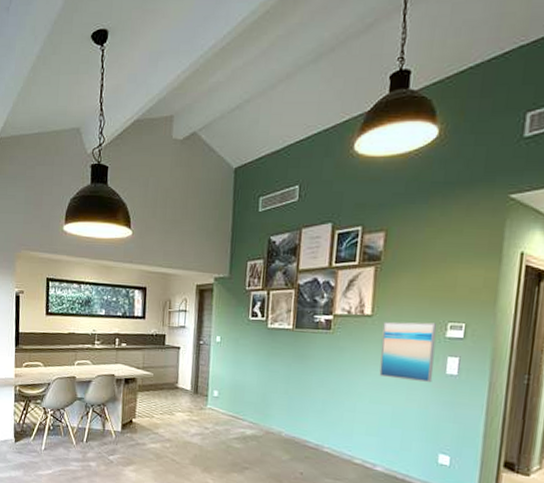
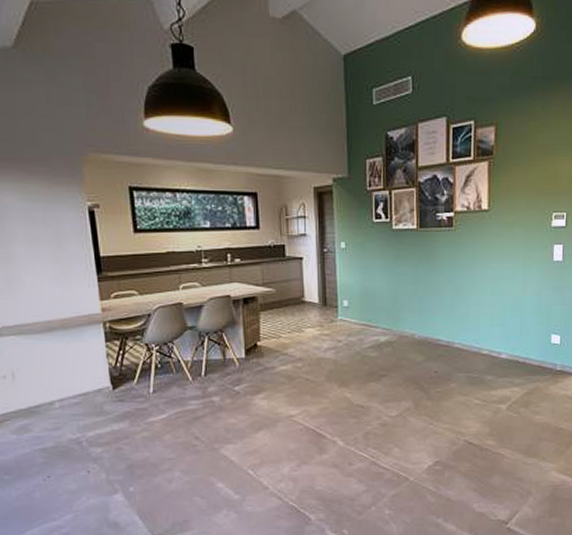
wall art: present [379,321,437,383] -> none [498,213,544,271]

